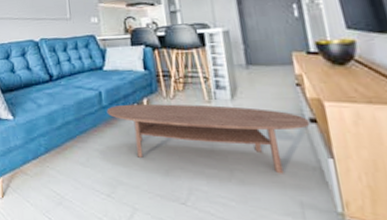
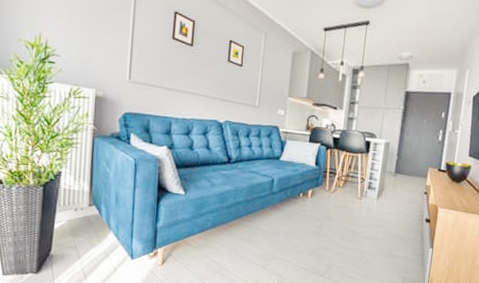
coffee table: present [106,103,311,174] -> none [275,192,426,257]

